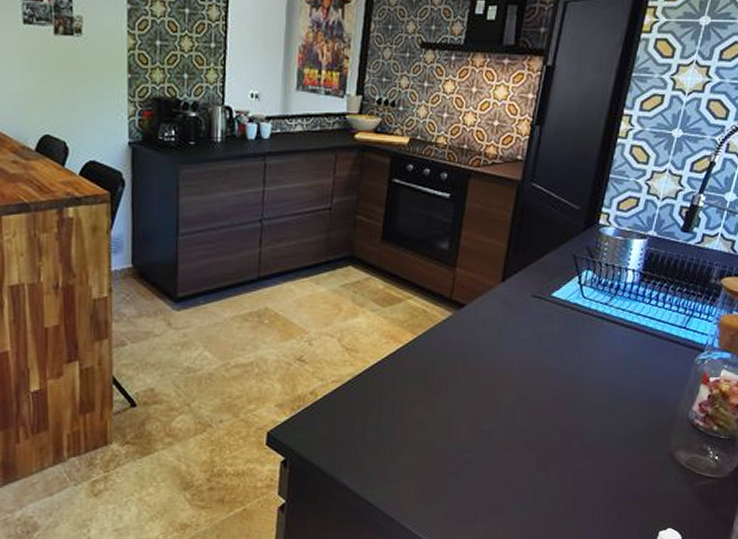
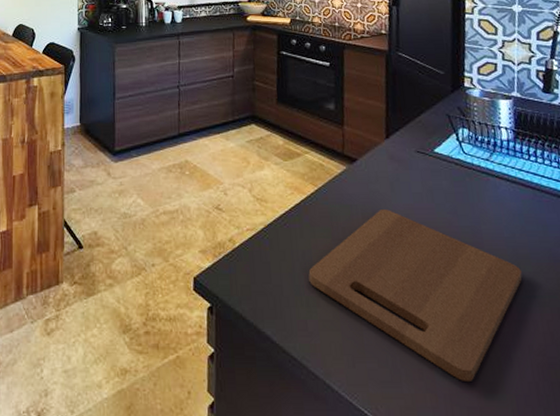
cutting board: none [395,357,616,515] -> present [308,209,523,381]

